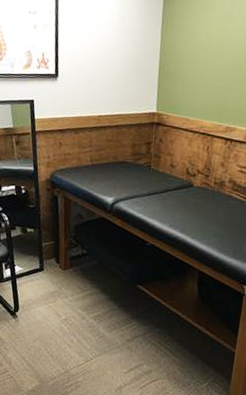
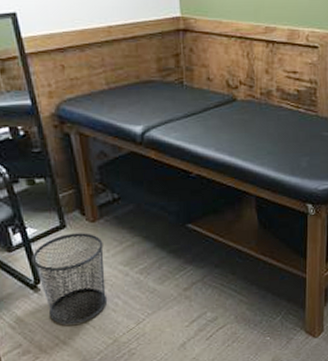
waste bin: none [15,276,70,351] -> present [32,233,108,325]

